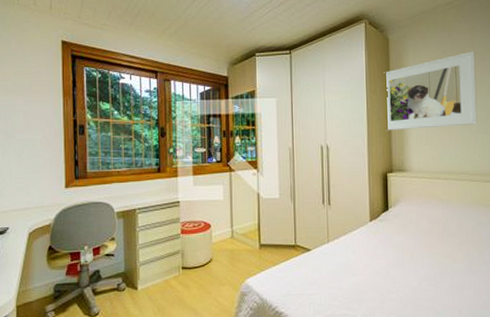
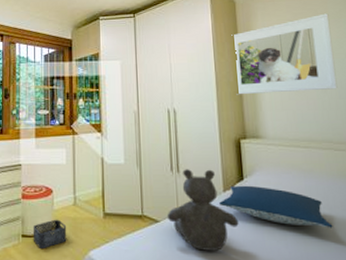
storage bin: none [192,251,225,279] -> present [33,219,67,248]
teddy bear: none [318,201,382,274] -> present [167,169,239,251]
pillow: none [366,215,464,250] -> present [219,185,333,228]

